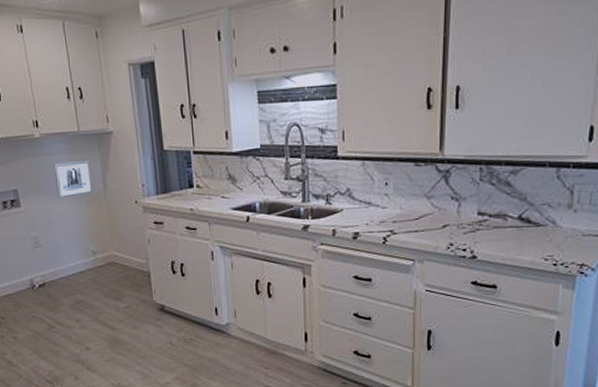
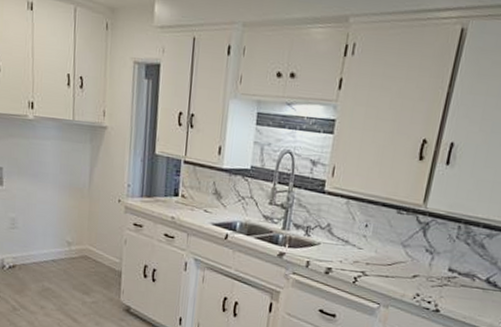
wall art: present [53,161,94,199] -> none [42,148,79,185]

